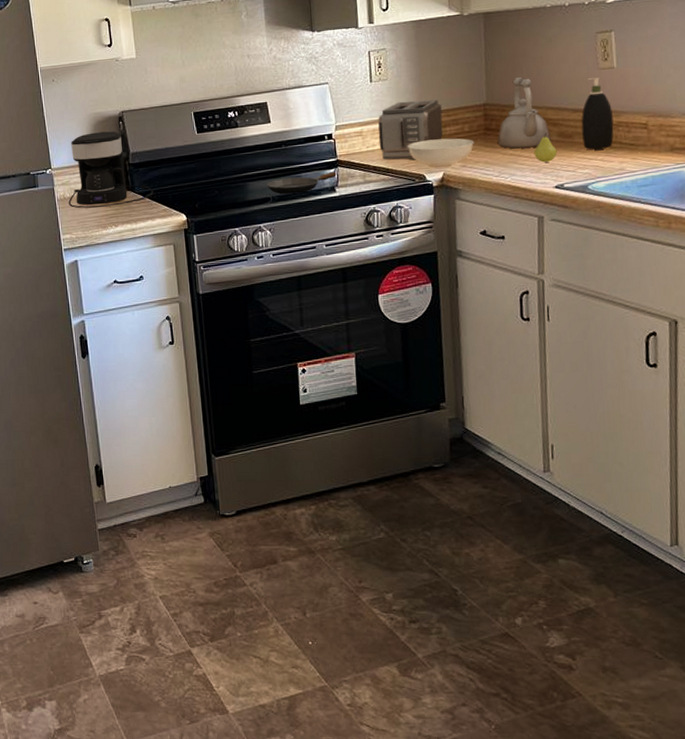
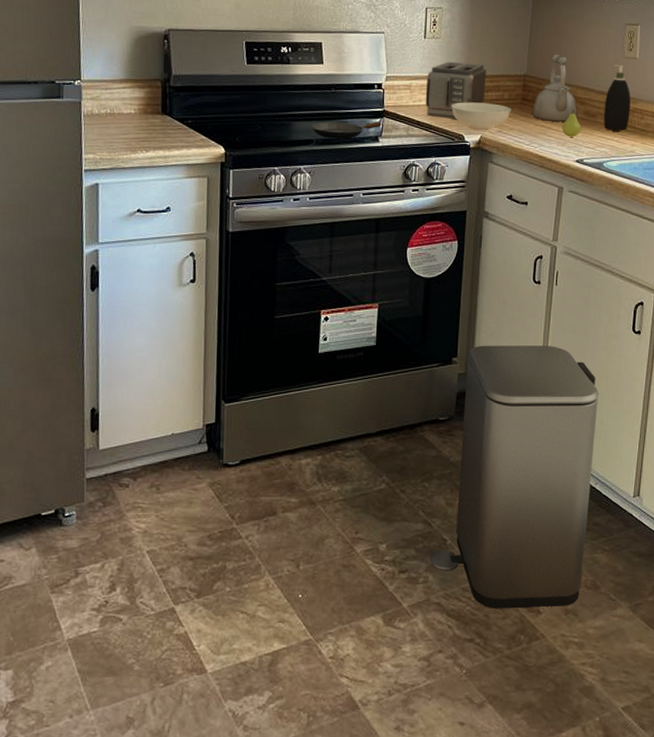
coffee maker: present [68,131,154,209] -> none [96,47,193,129]
pedal bin: none [440,385,619,663] -> present [429,345,599,608]

